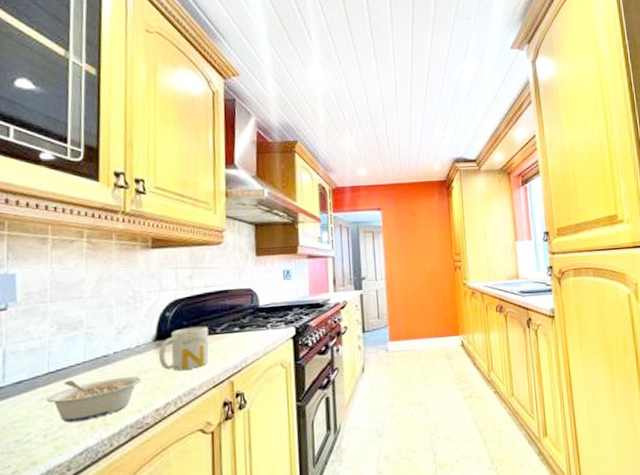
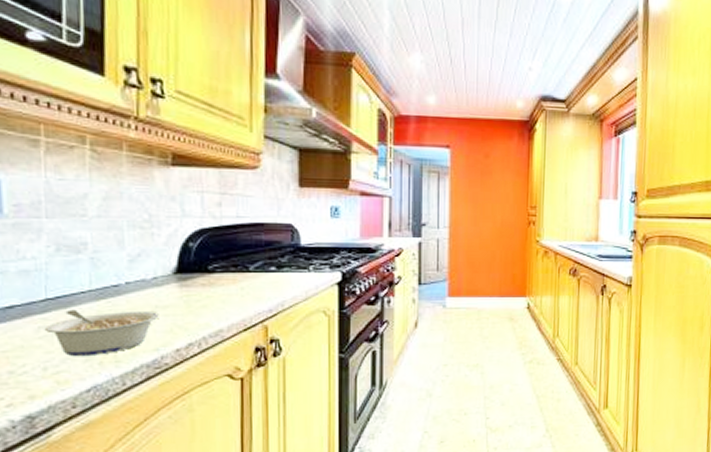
mug: present [158,326,209,371] -> none [179,262,240,310]

